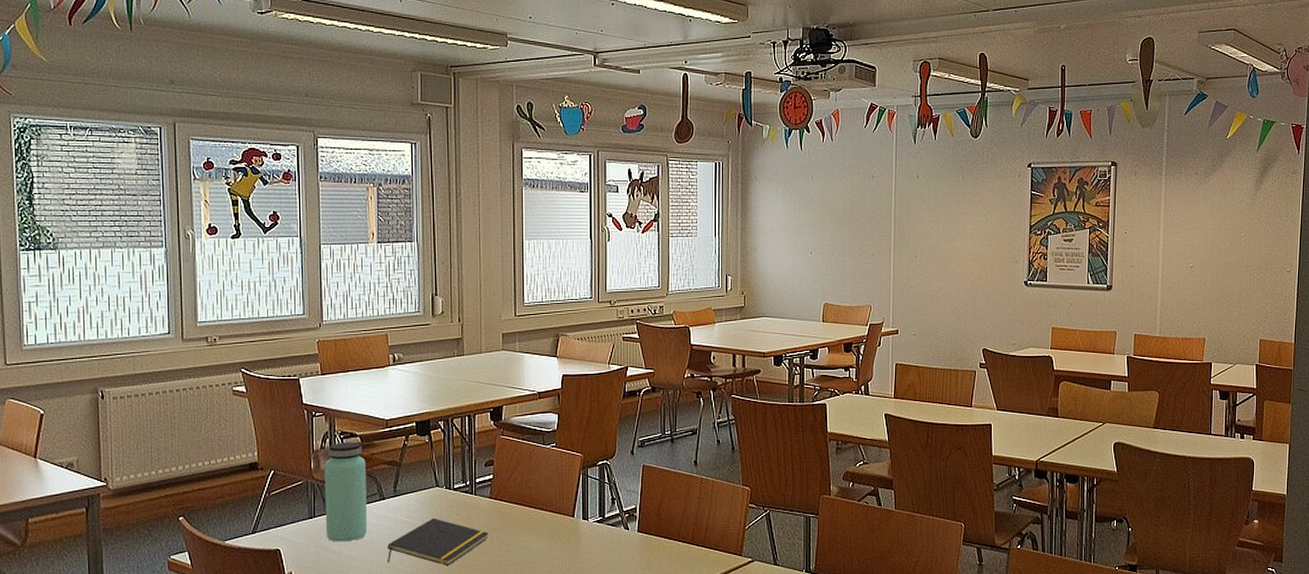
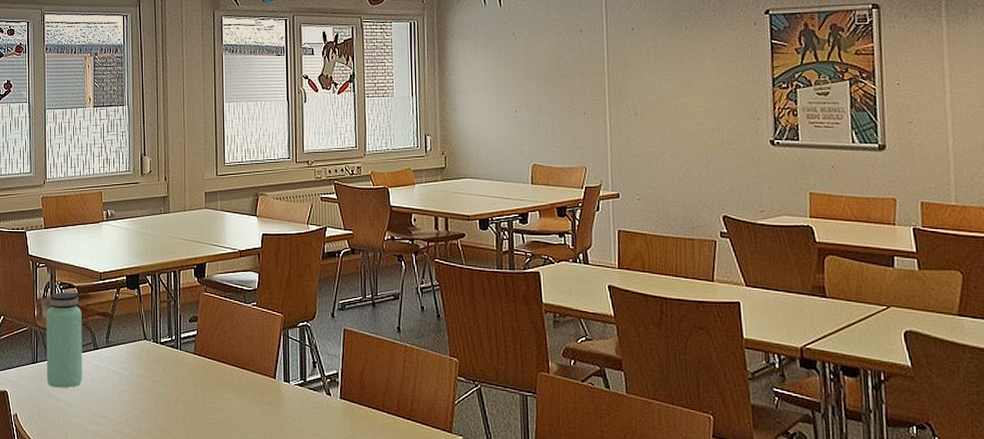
notepad: present [387,518,489,566] -> none [100,370,193,420]

